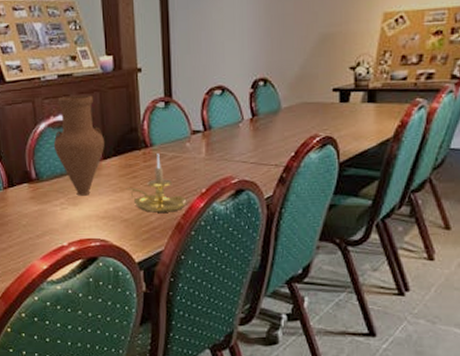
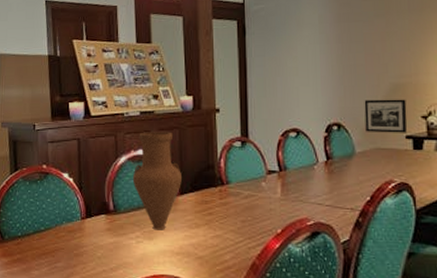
candle holder: present [126,154,188,213] -> none [201,192,264,252]
picture frame: none [292,49,335,87] -> present [364,99,407,133]

